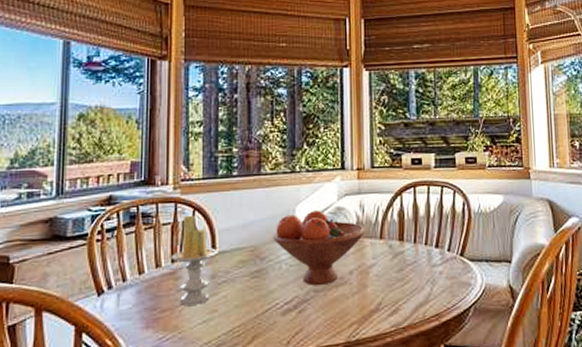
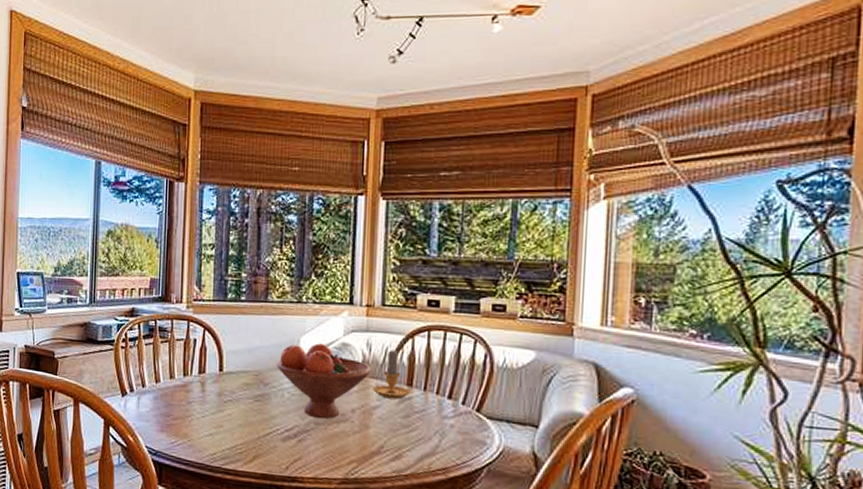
candle: present [171,214,218,306] -> none [183,332,225,418]
candle: none [368,207,403,256] -> present [372,349,411,400]

